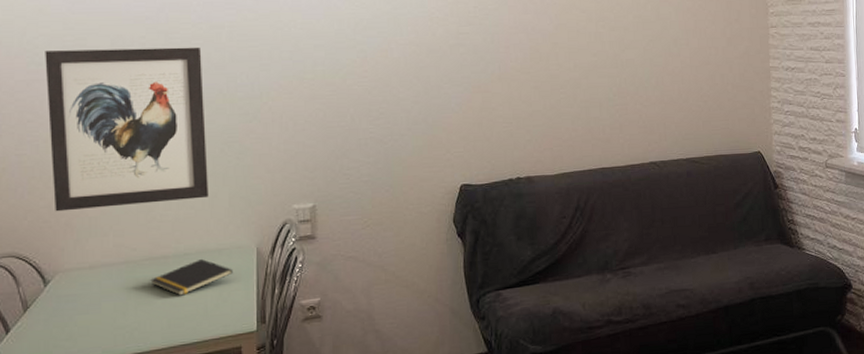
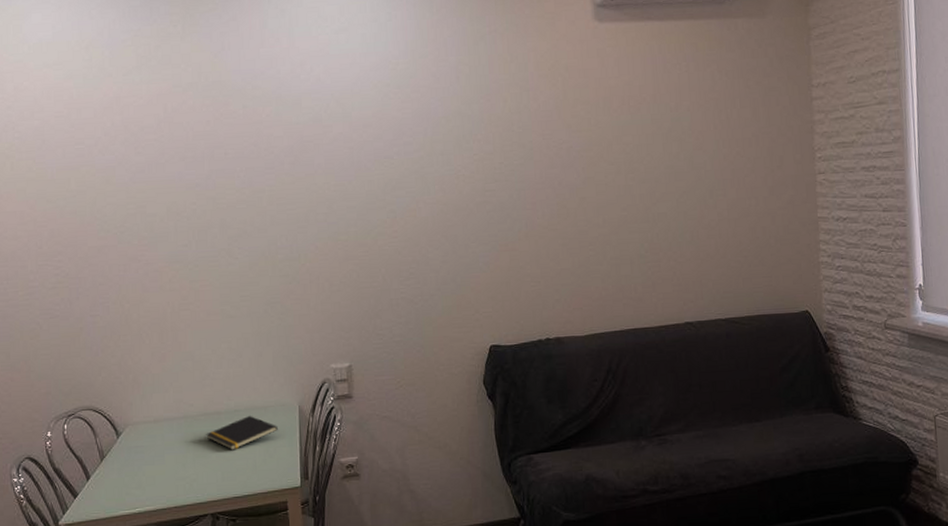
wall art: present [45,47,209,212] -> none [112,211,255,369]

